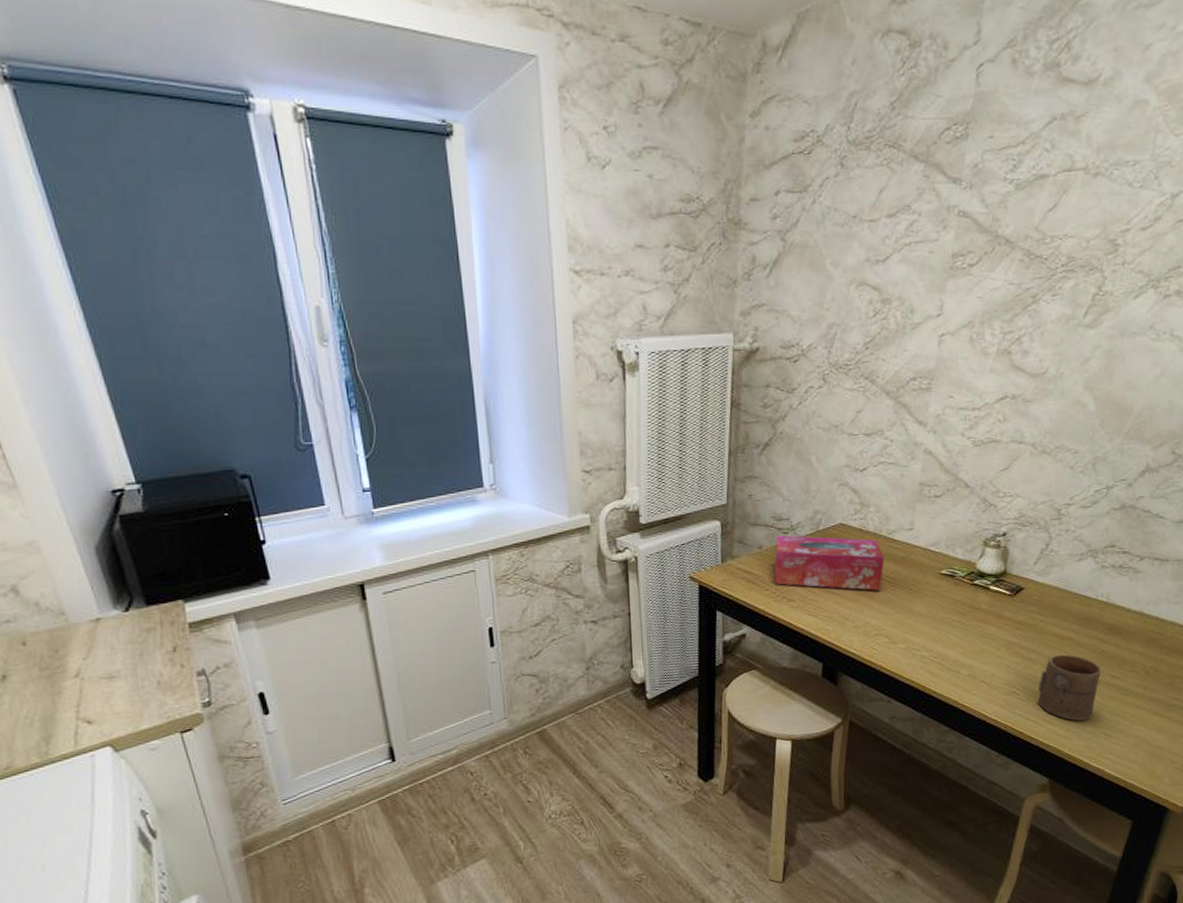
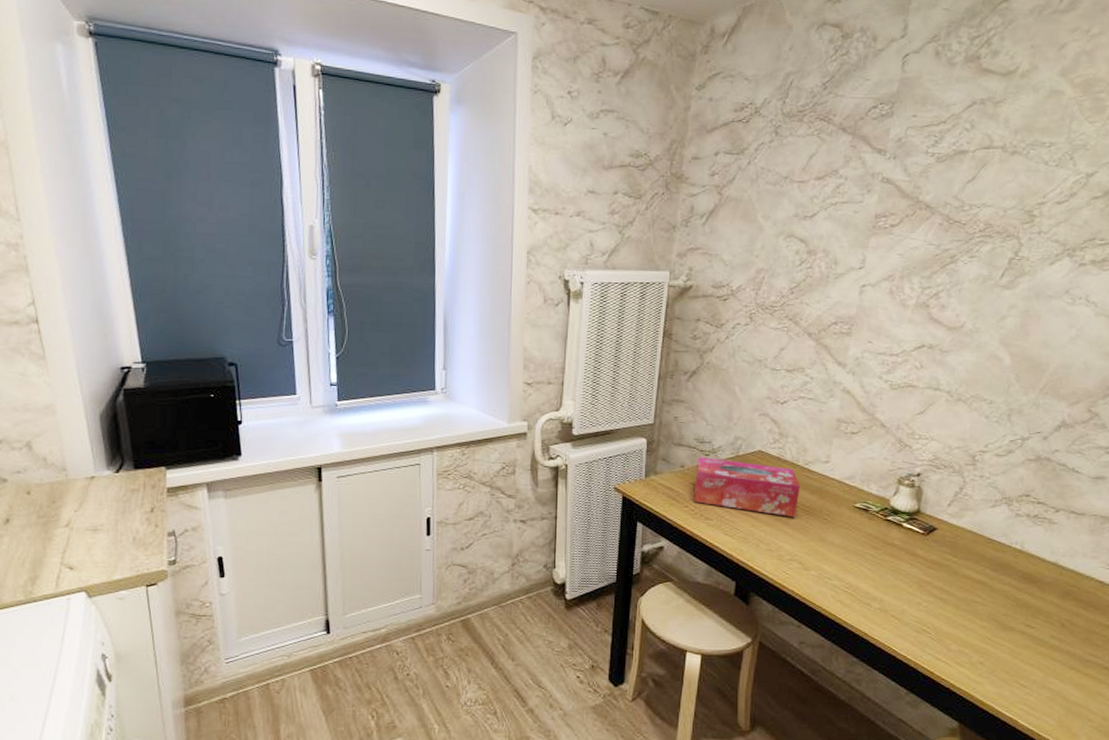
cup: present [1037,654,1102,721] -> none [949,597,1015,667]

